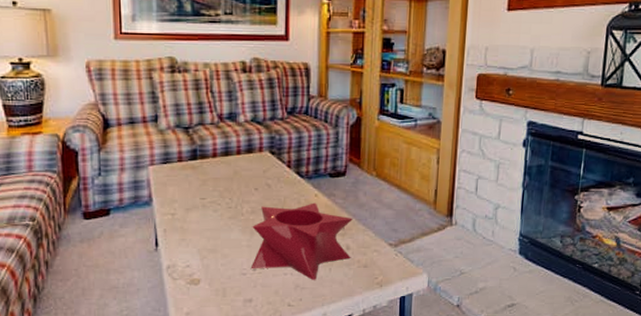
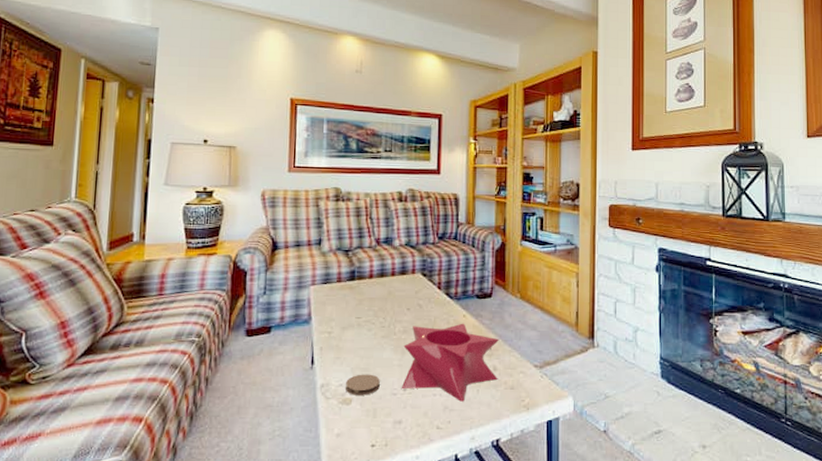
coaster: none [193,255,228,276] -> present [346,374,380,395]

